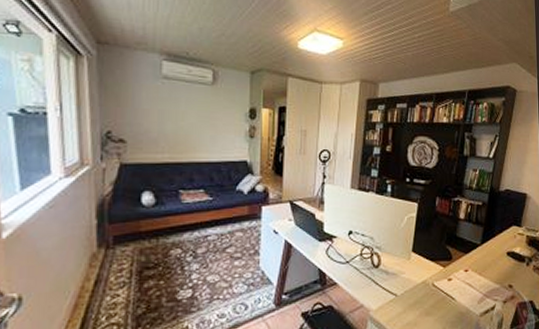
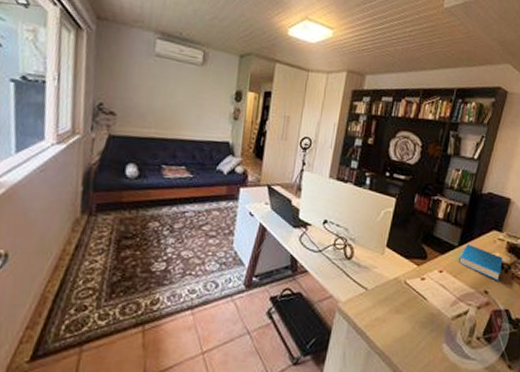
book: none [483,241,524,275] -> present [459,243,503,281]

